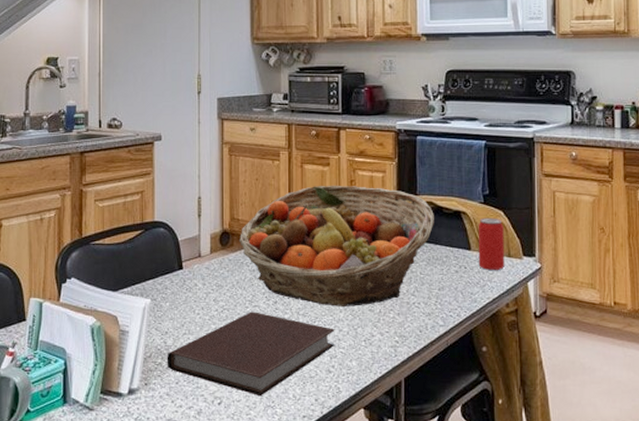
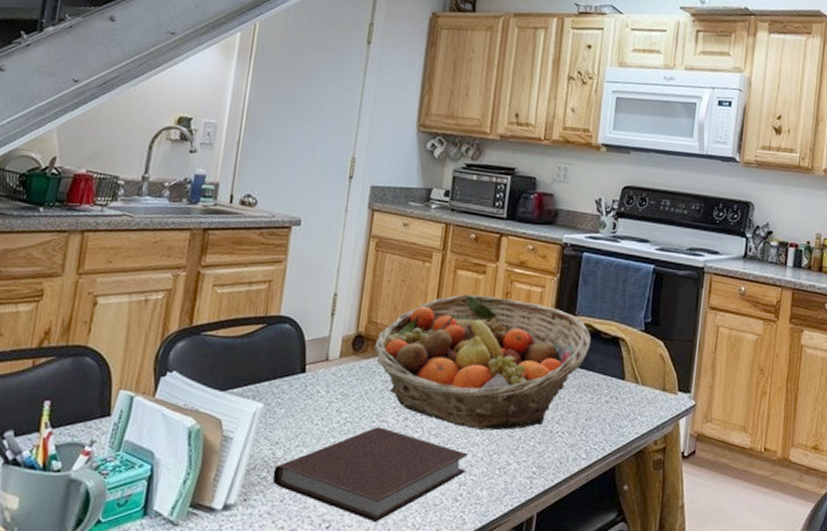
beverage can: present [478,217,505,270] -> none [631,346,662,404]

